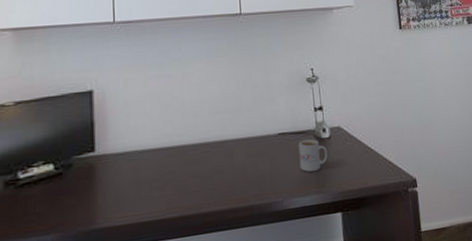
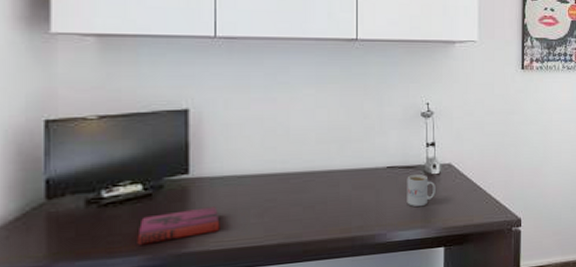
hardback book: none [50,182,125,224] -> present [137,206,220,245]

